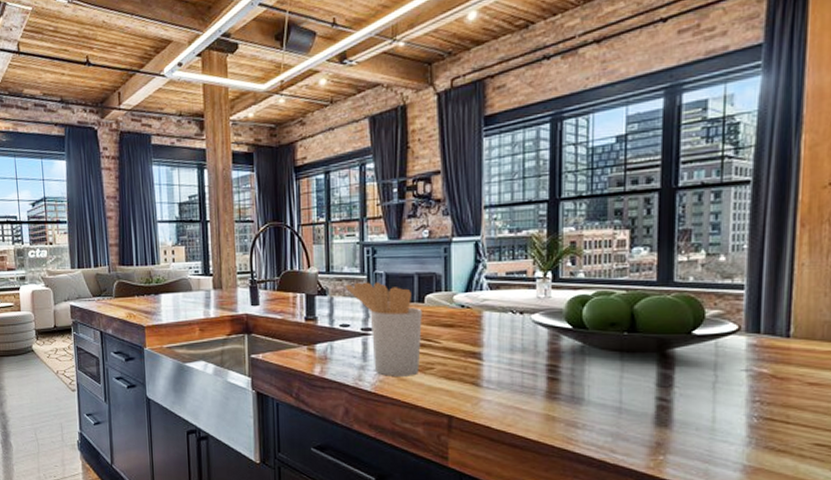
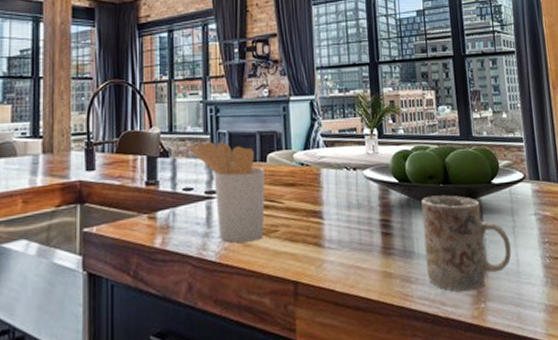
mug: none [597,344,707,443] -> present [421,195,512,292]

